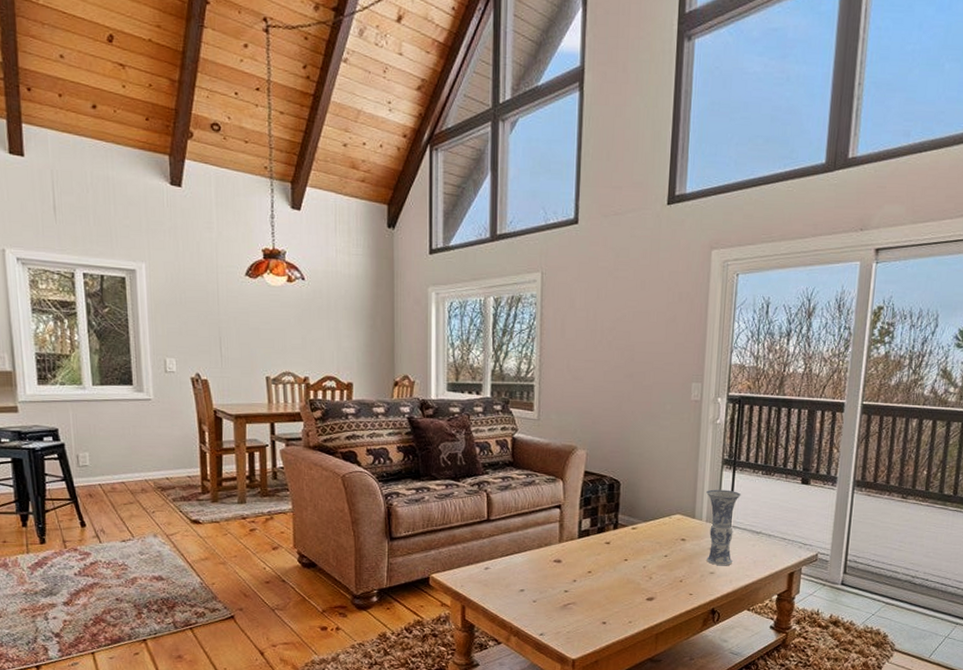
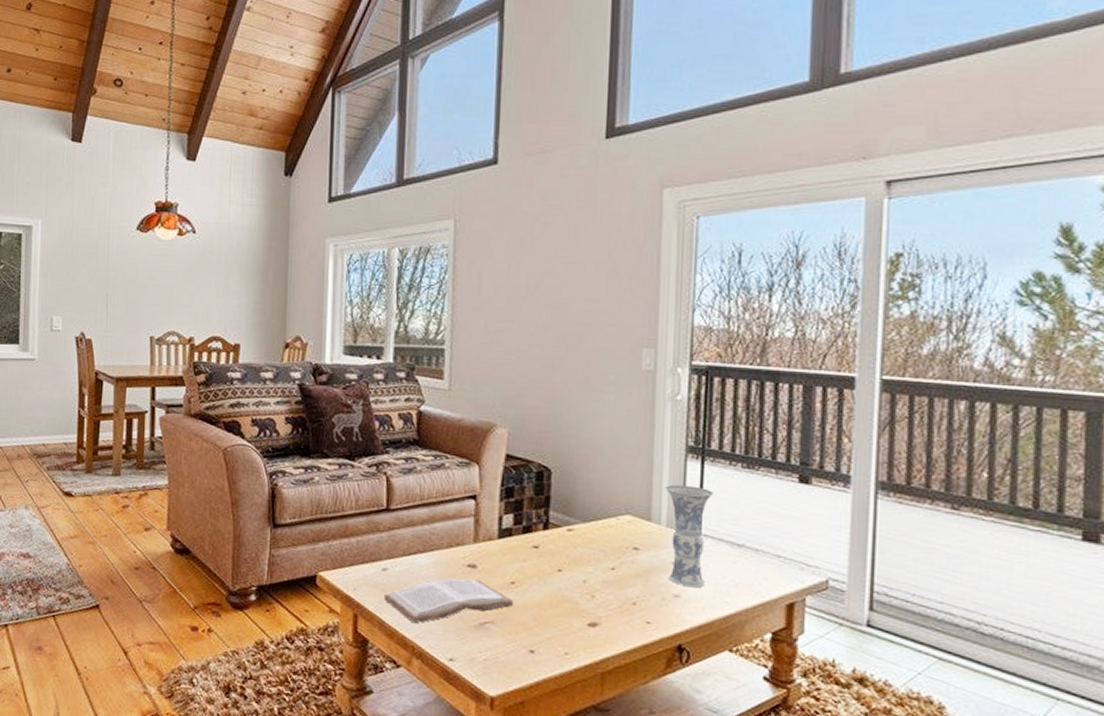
book: none [486,570,591,609] -> present [383,578,514,624]

